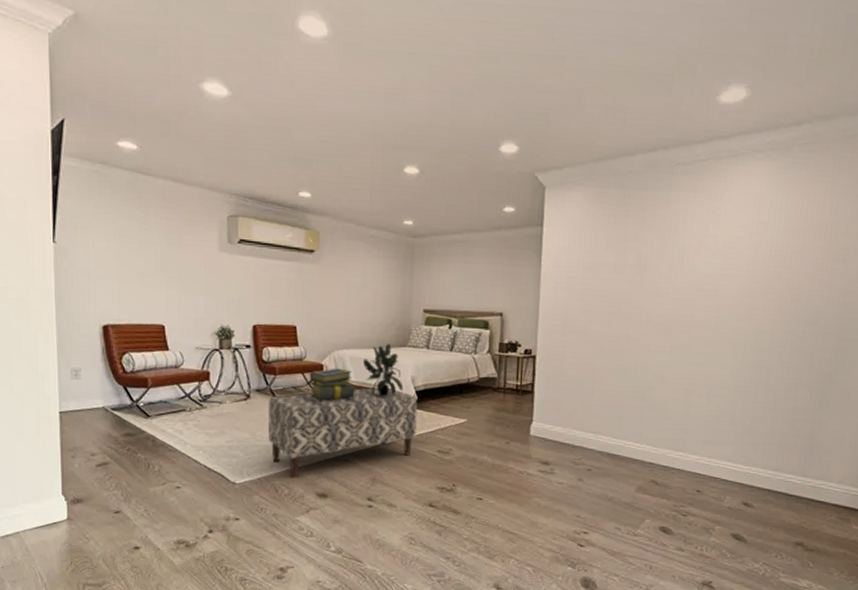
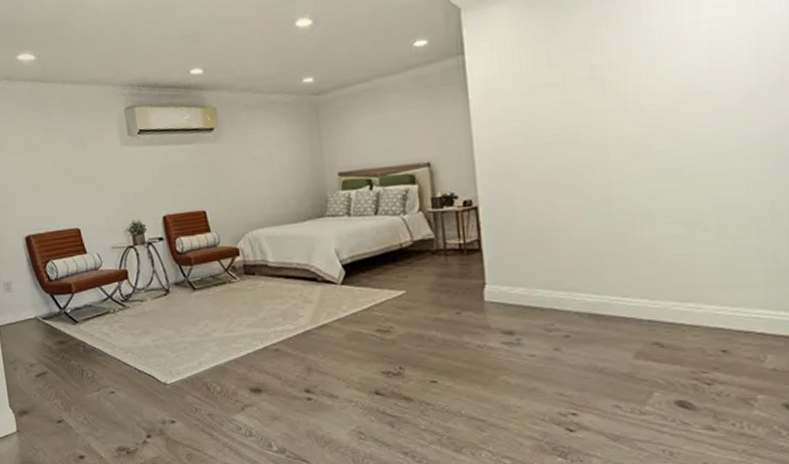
bench: present [267,388,418,479] -> none [188,266,350,374]
stack of books: present [309,368,355,401] -> none [225,249,276,288]
potted plant: present [362,344,404,396] -> none [279,216,328,276]

